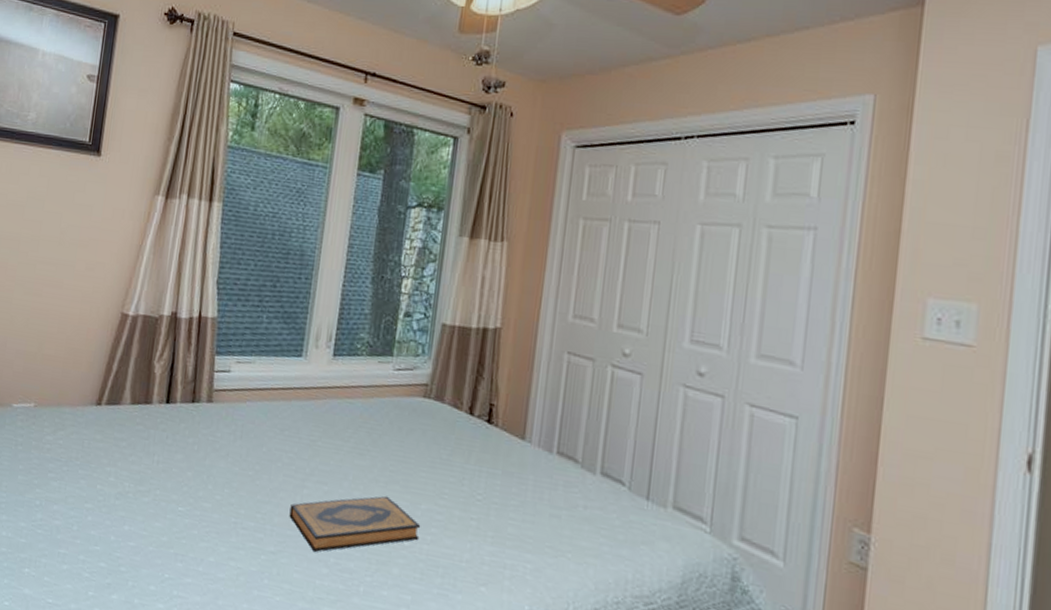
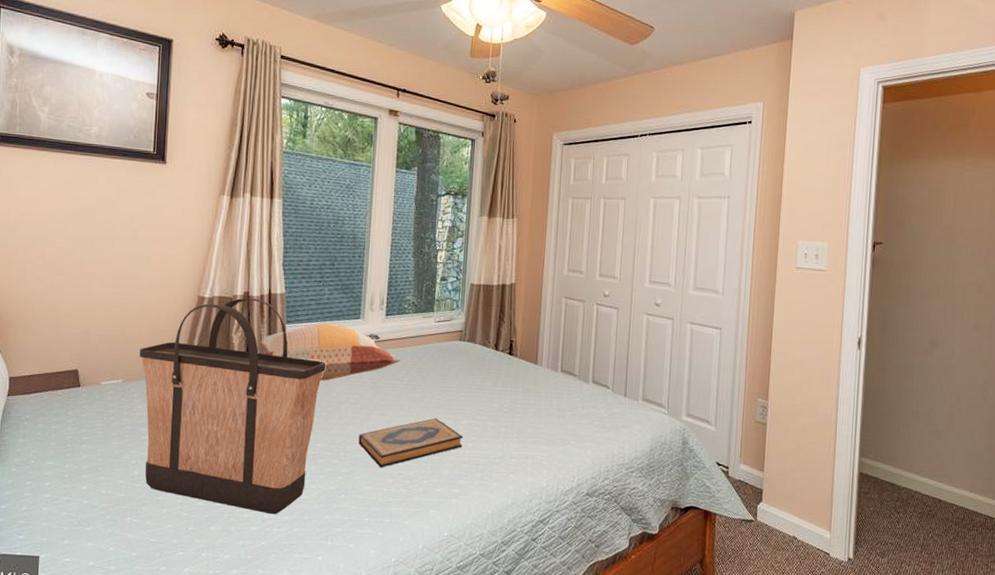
shopping bag: none [47,319,258,593] -> present [140,298,326,515]
decorative pillow: none [183,358,348,432] -> present [259,322,401,381]

